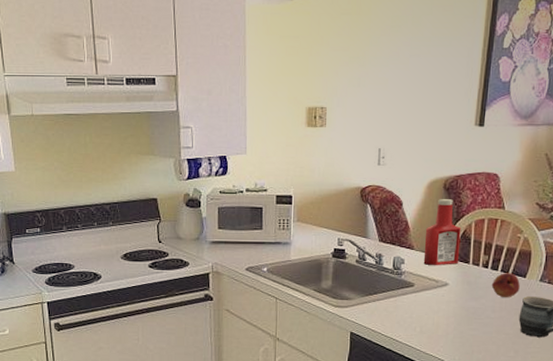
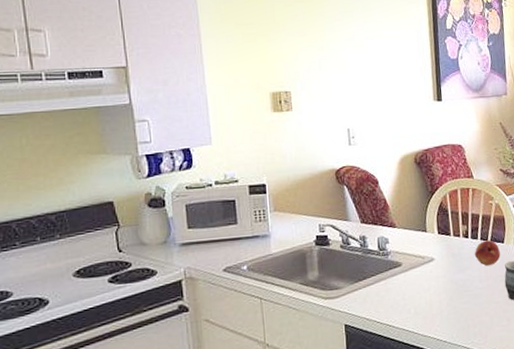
ketchup bottle: present [423,199,461,266] -> none [404,173,441,243]

